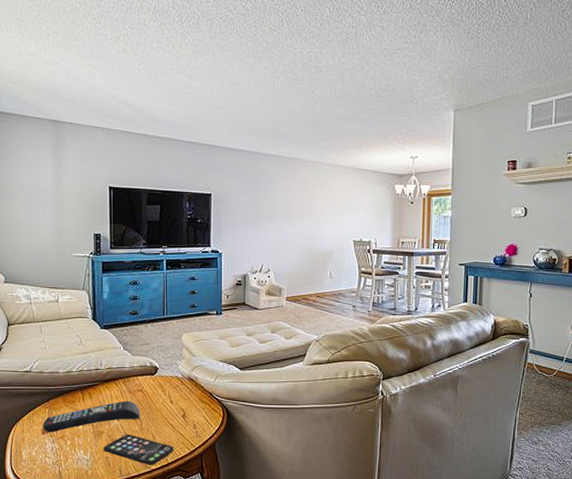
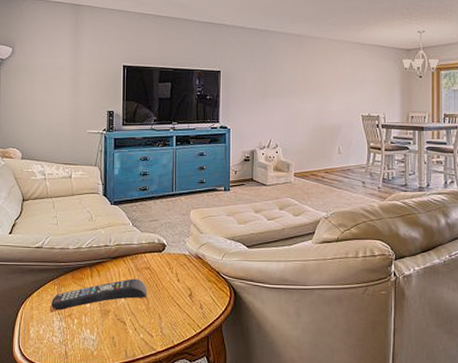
smartphone: present [103,434,174,466] -> none [109,313,181,348]

